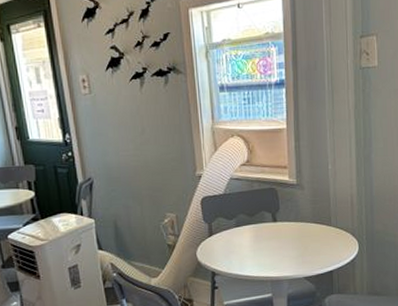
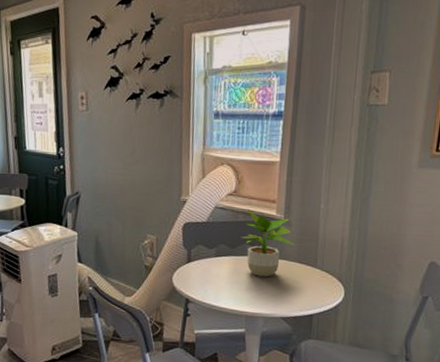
potted plant: none [259,177,311,241] -> present [242,209,297,277]

